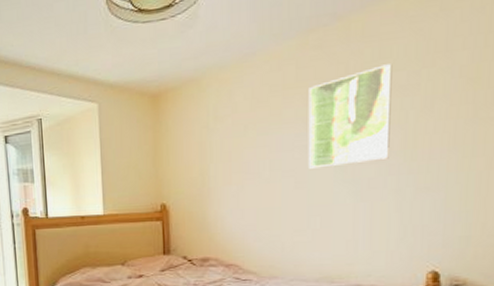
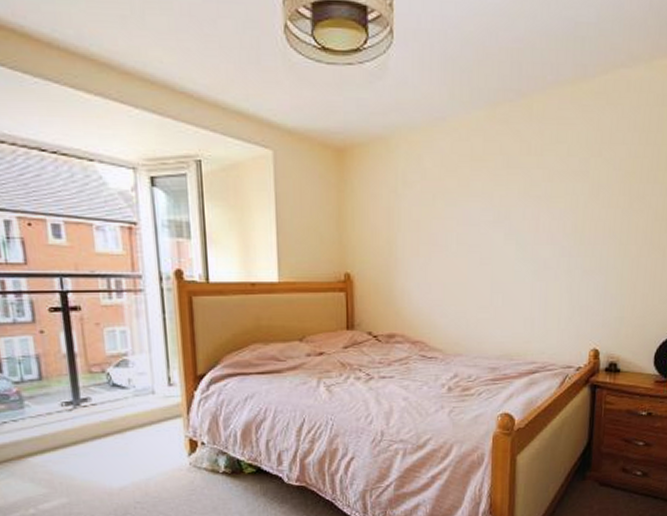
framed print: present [307,64,392,169] -> none [492,149,567,245]

